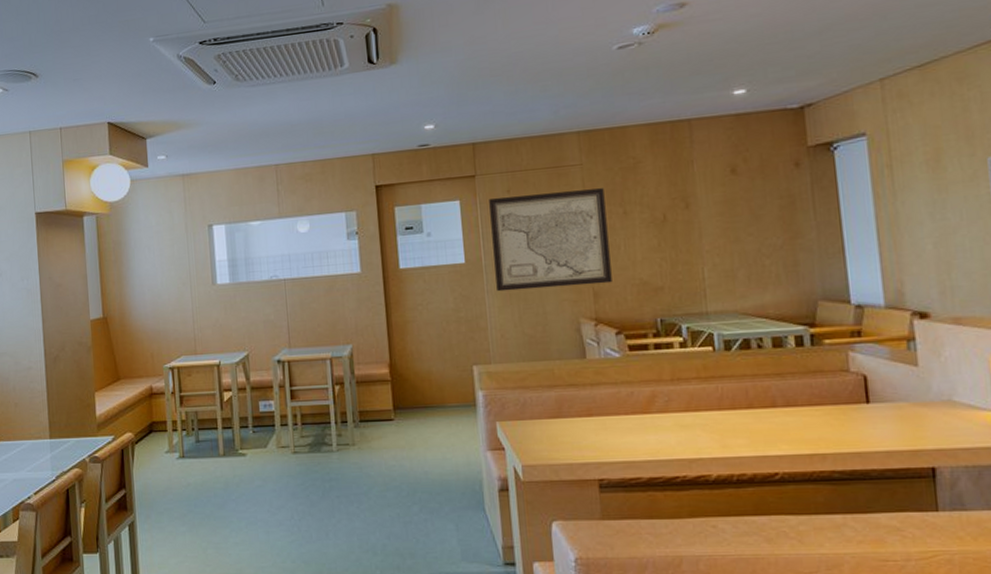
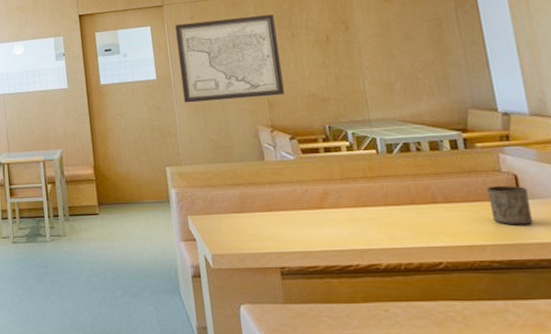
cup: none [832,387,880,432] -> present [486,185,533,225]

